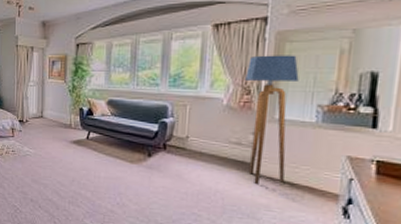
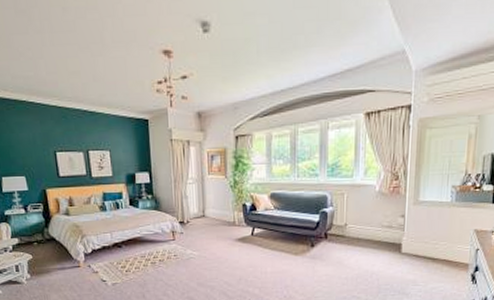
floor lamp: present [245,55,299,185] -> none [394,141,437,263]

